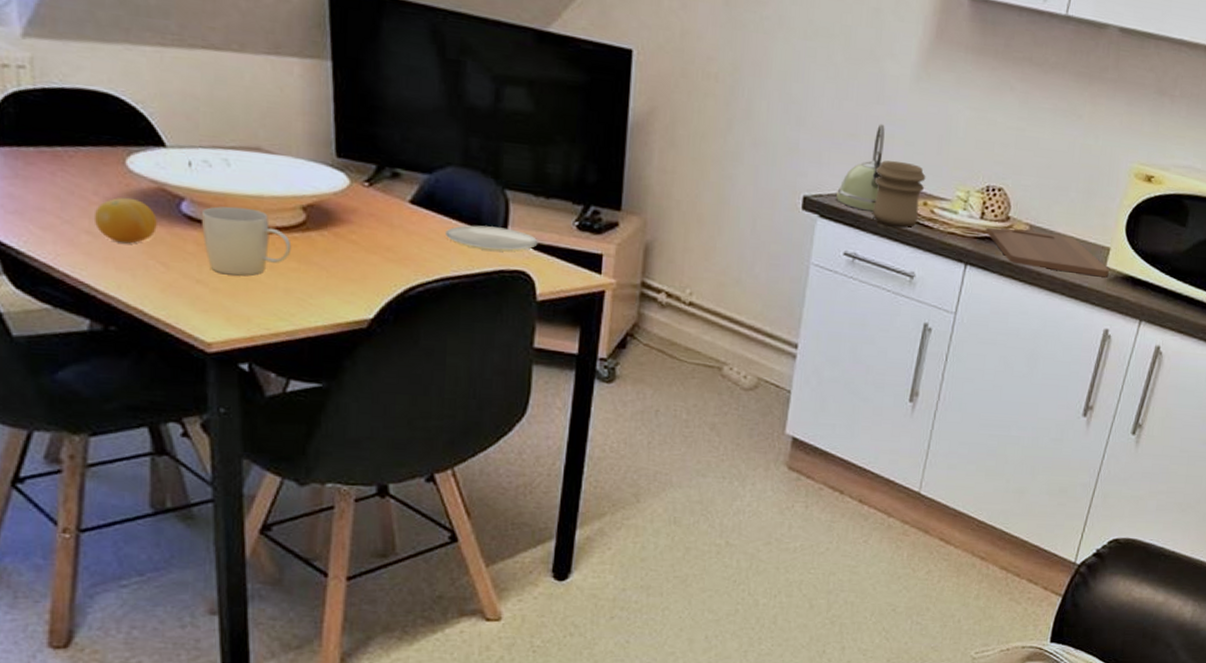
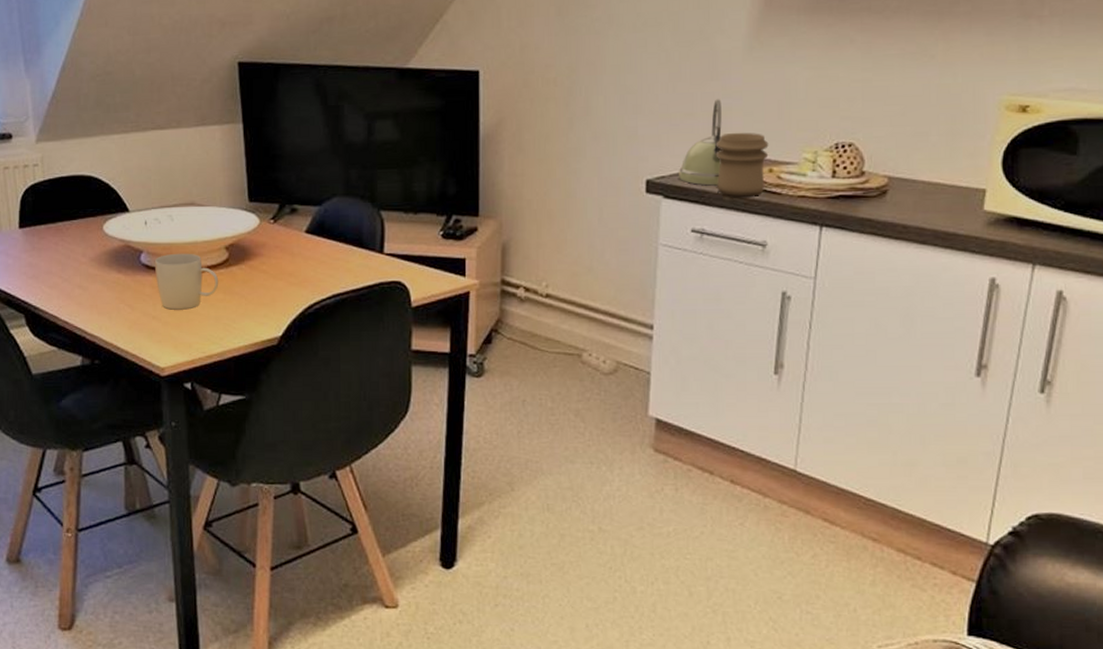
fruit: present [93,197,157,244] -> none [83,255,125,293]
plate: present [446,225,538,252] -> none [335,245,410,266]
cutting board: present [985,226,1109,278] -> none [838,182,988,222]

